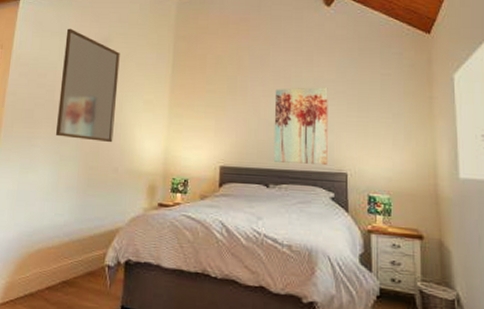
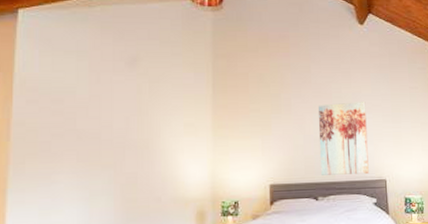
home mirror: present [55,28,120,143] -> none [81,46,153,172]

